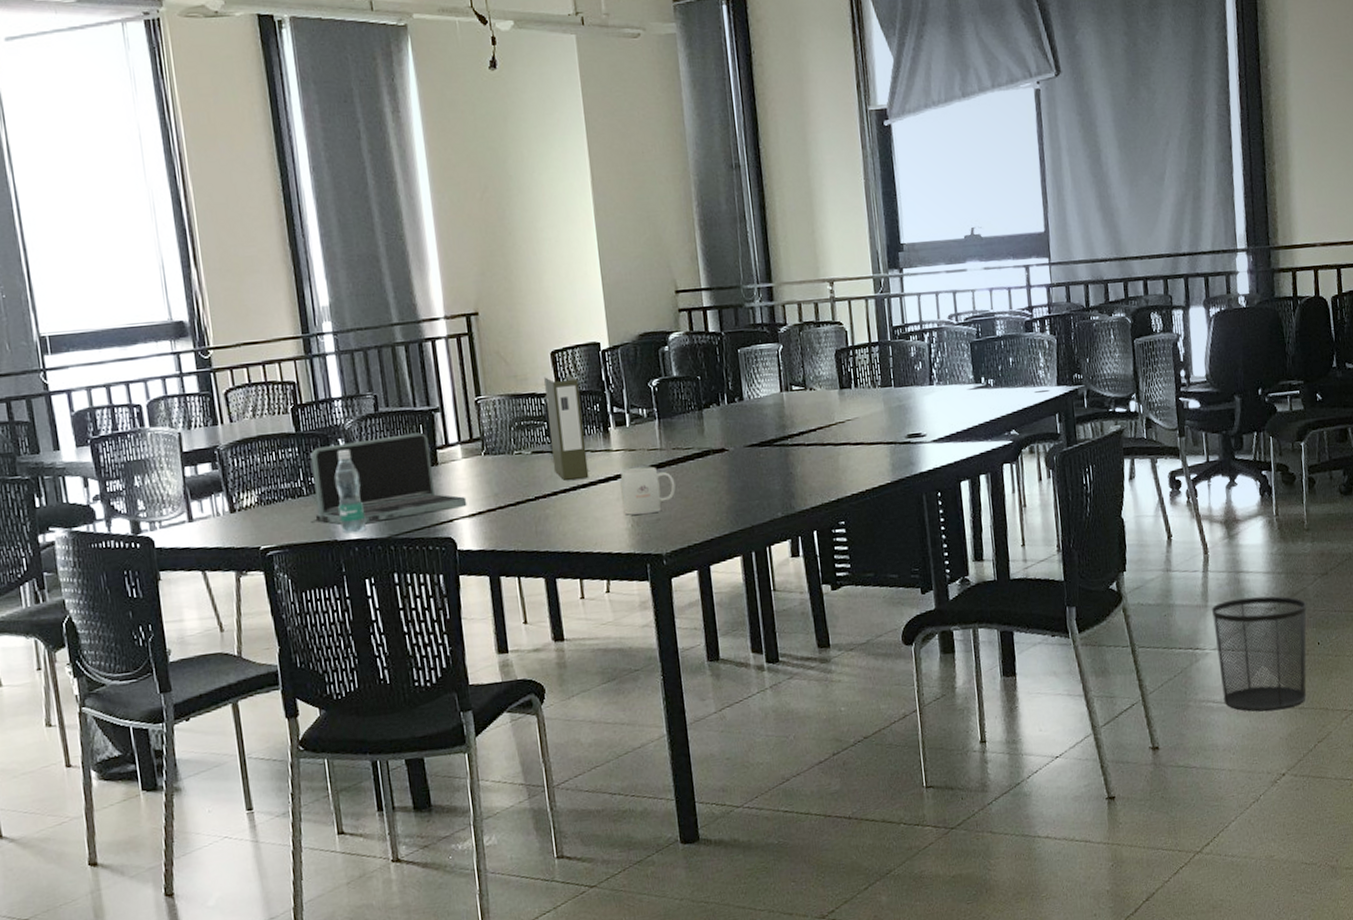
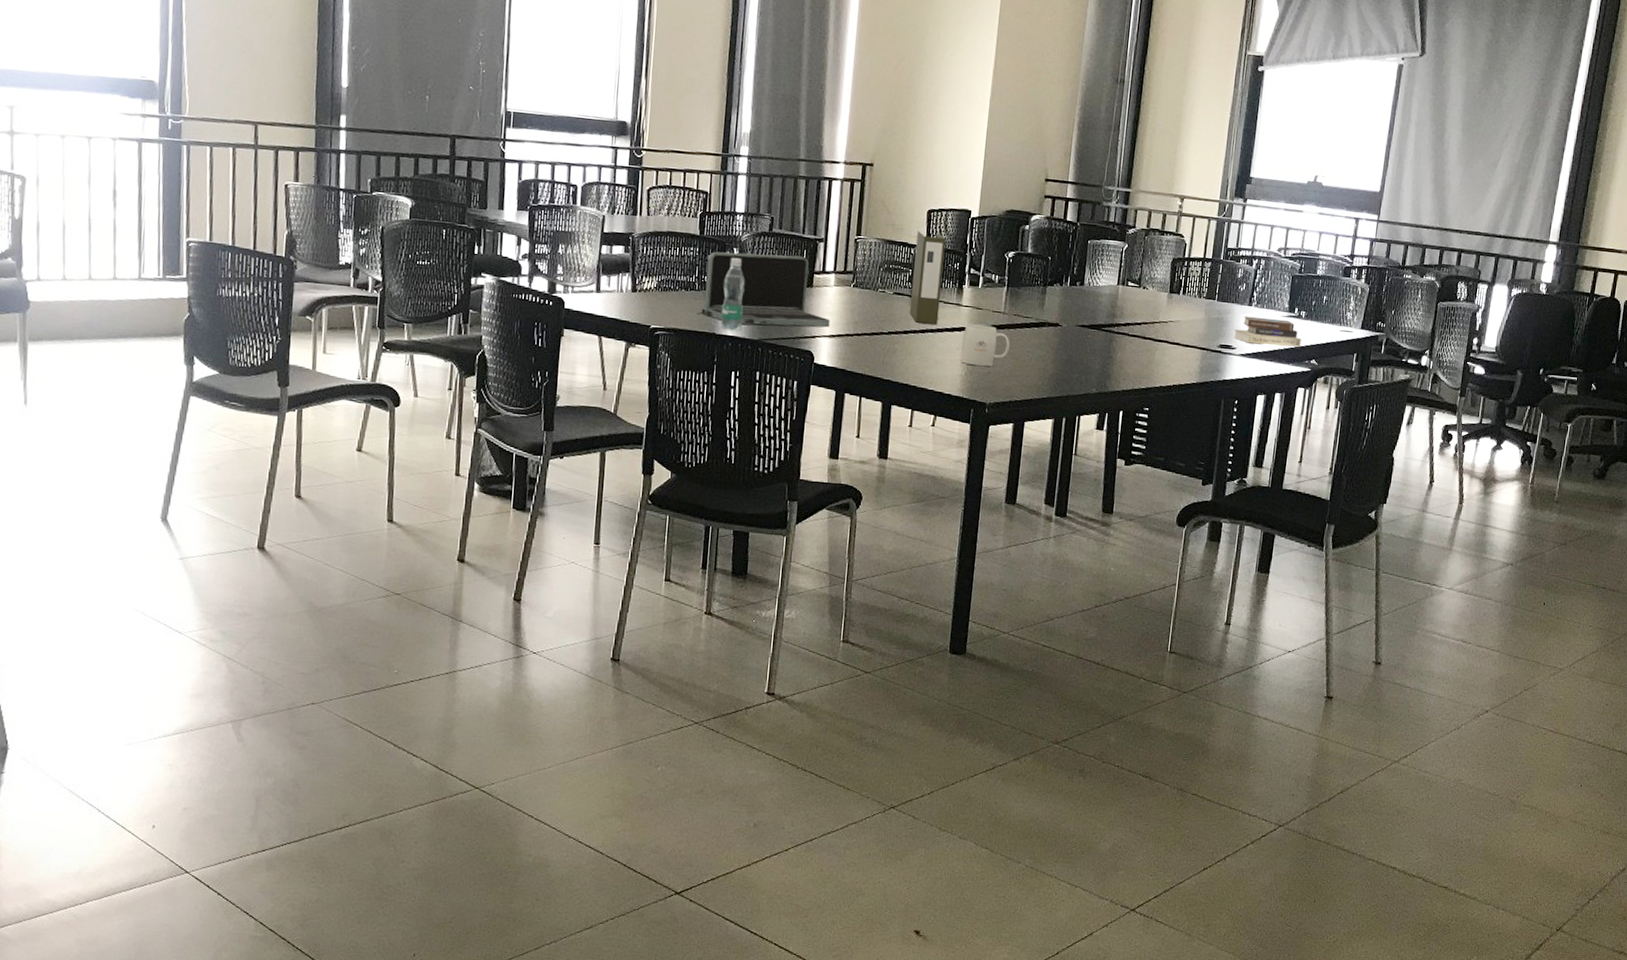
books: none [920,392,996,427] -> present [1233,316,1302,347]
waste bin: present [1211,596,1307,712] -> none [1448,548,1542,655]

